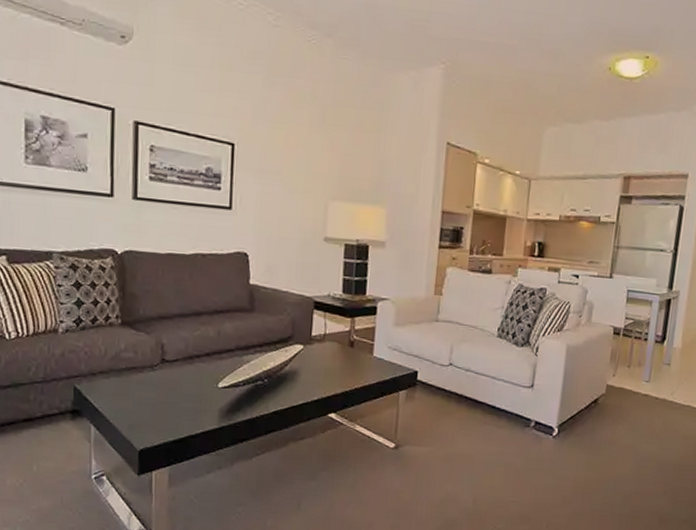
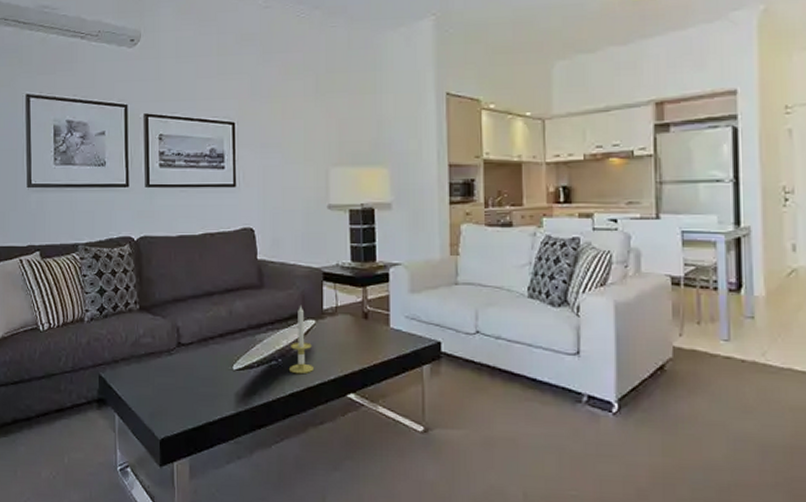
candle: none [274,331,298,395] -> present [288,306,313,374]

